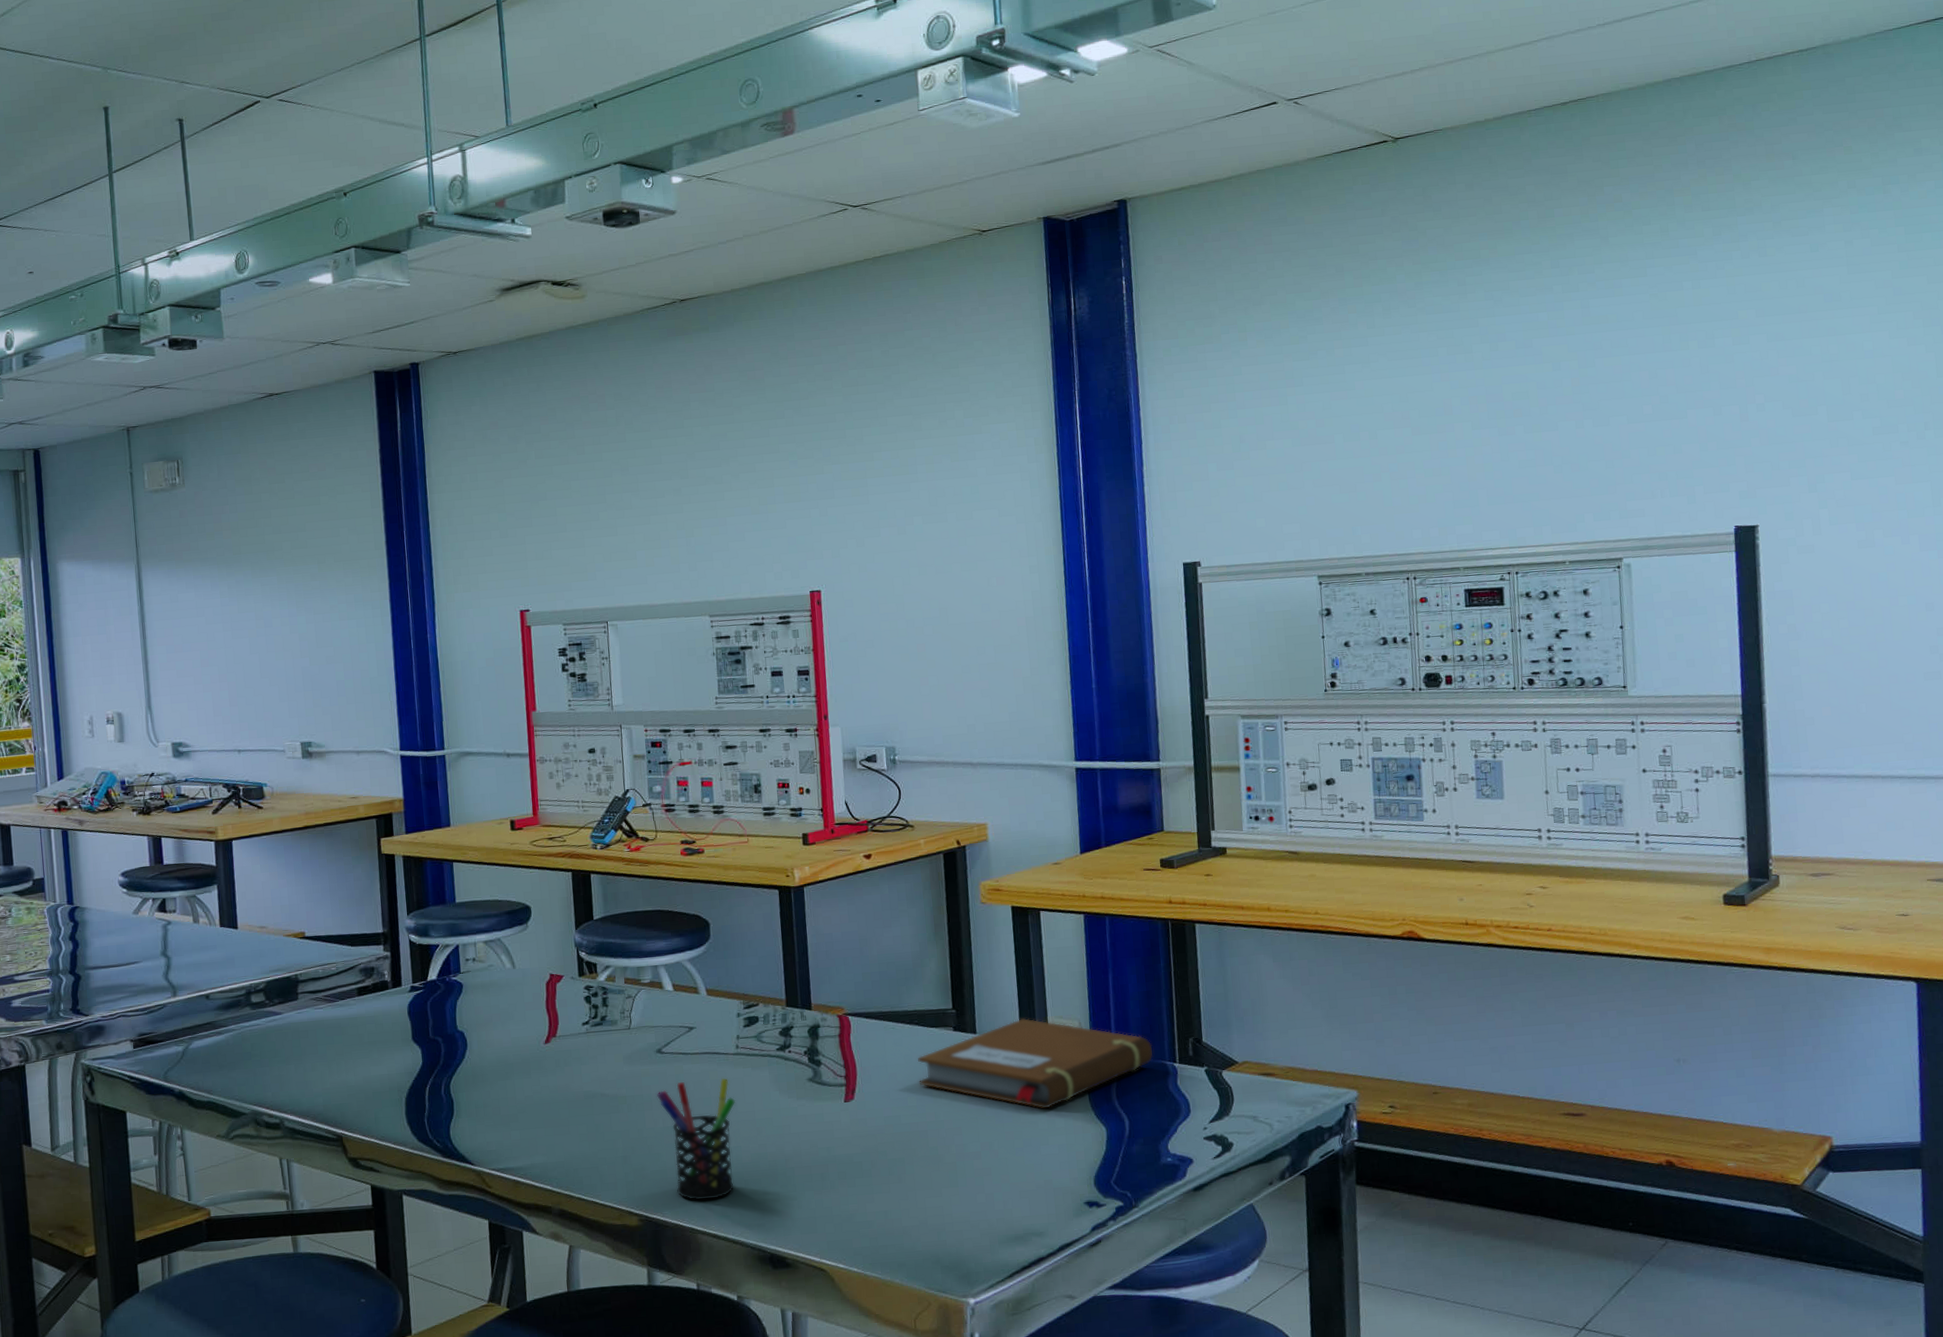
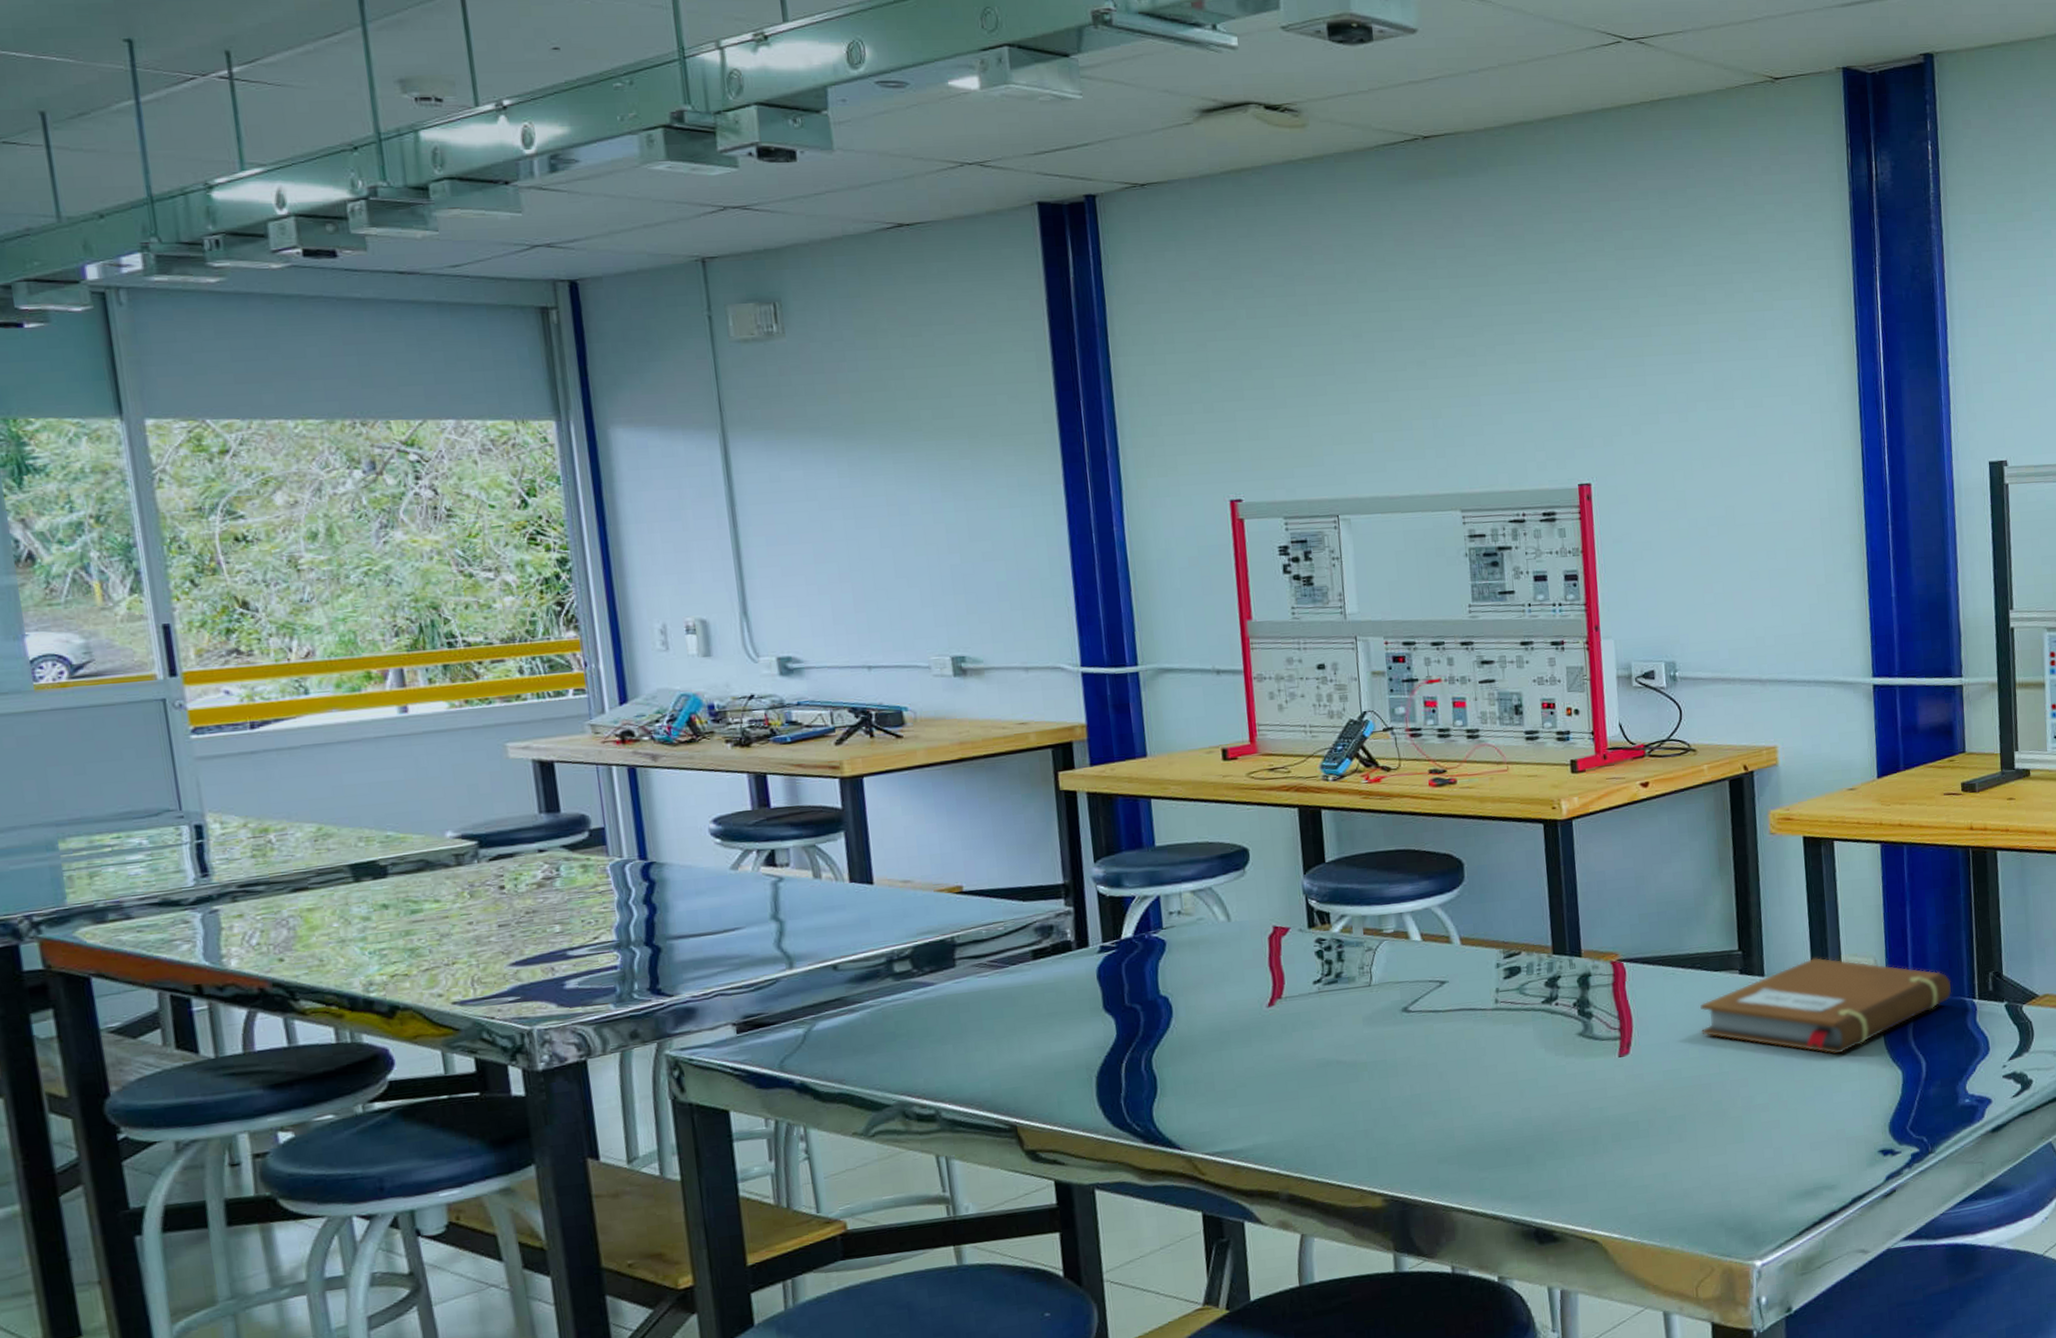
pen holder: present [656,1078,735,1200] -> none [1402,1036,1495,1174]

